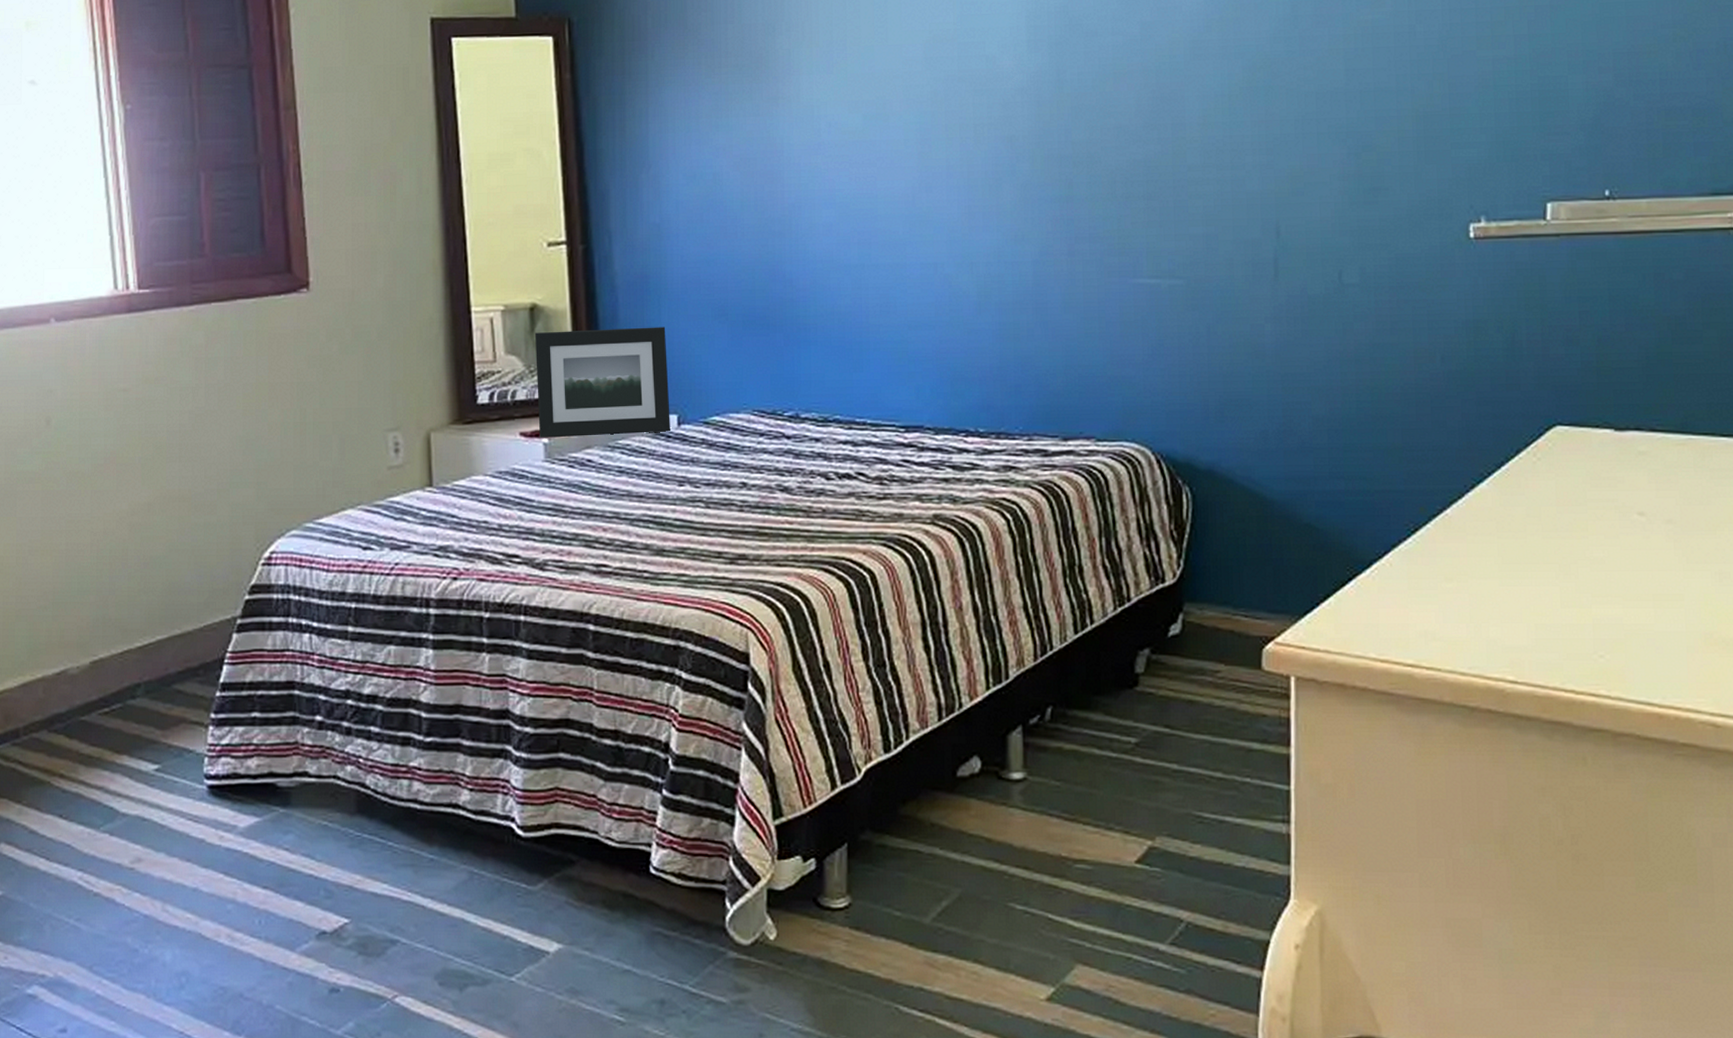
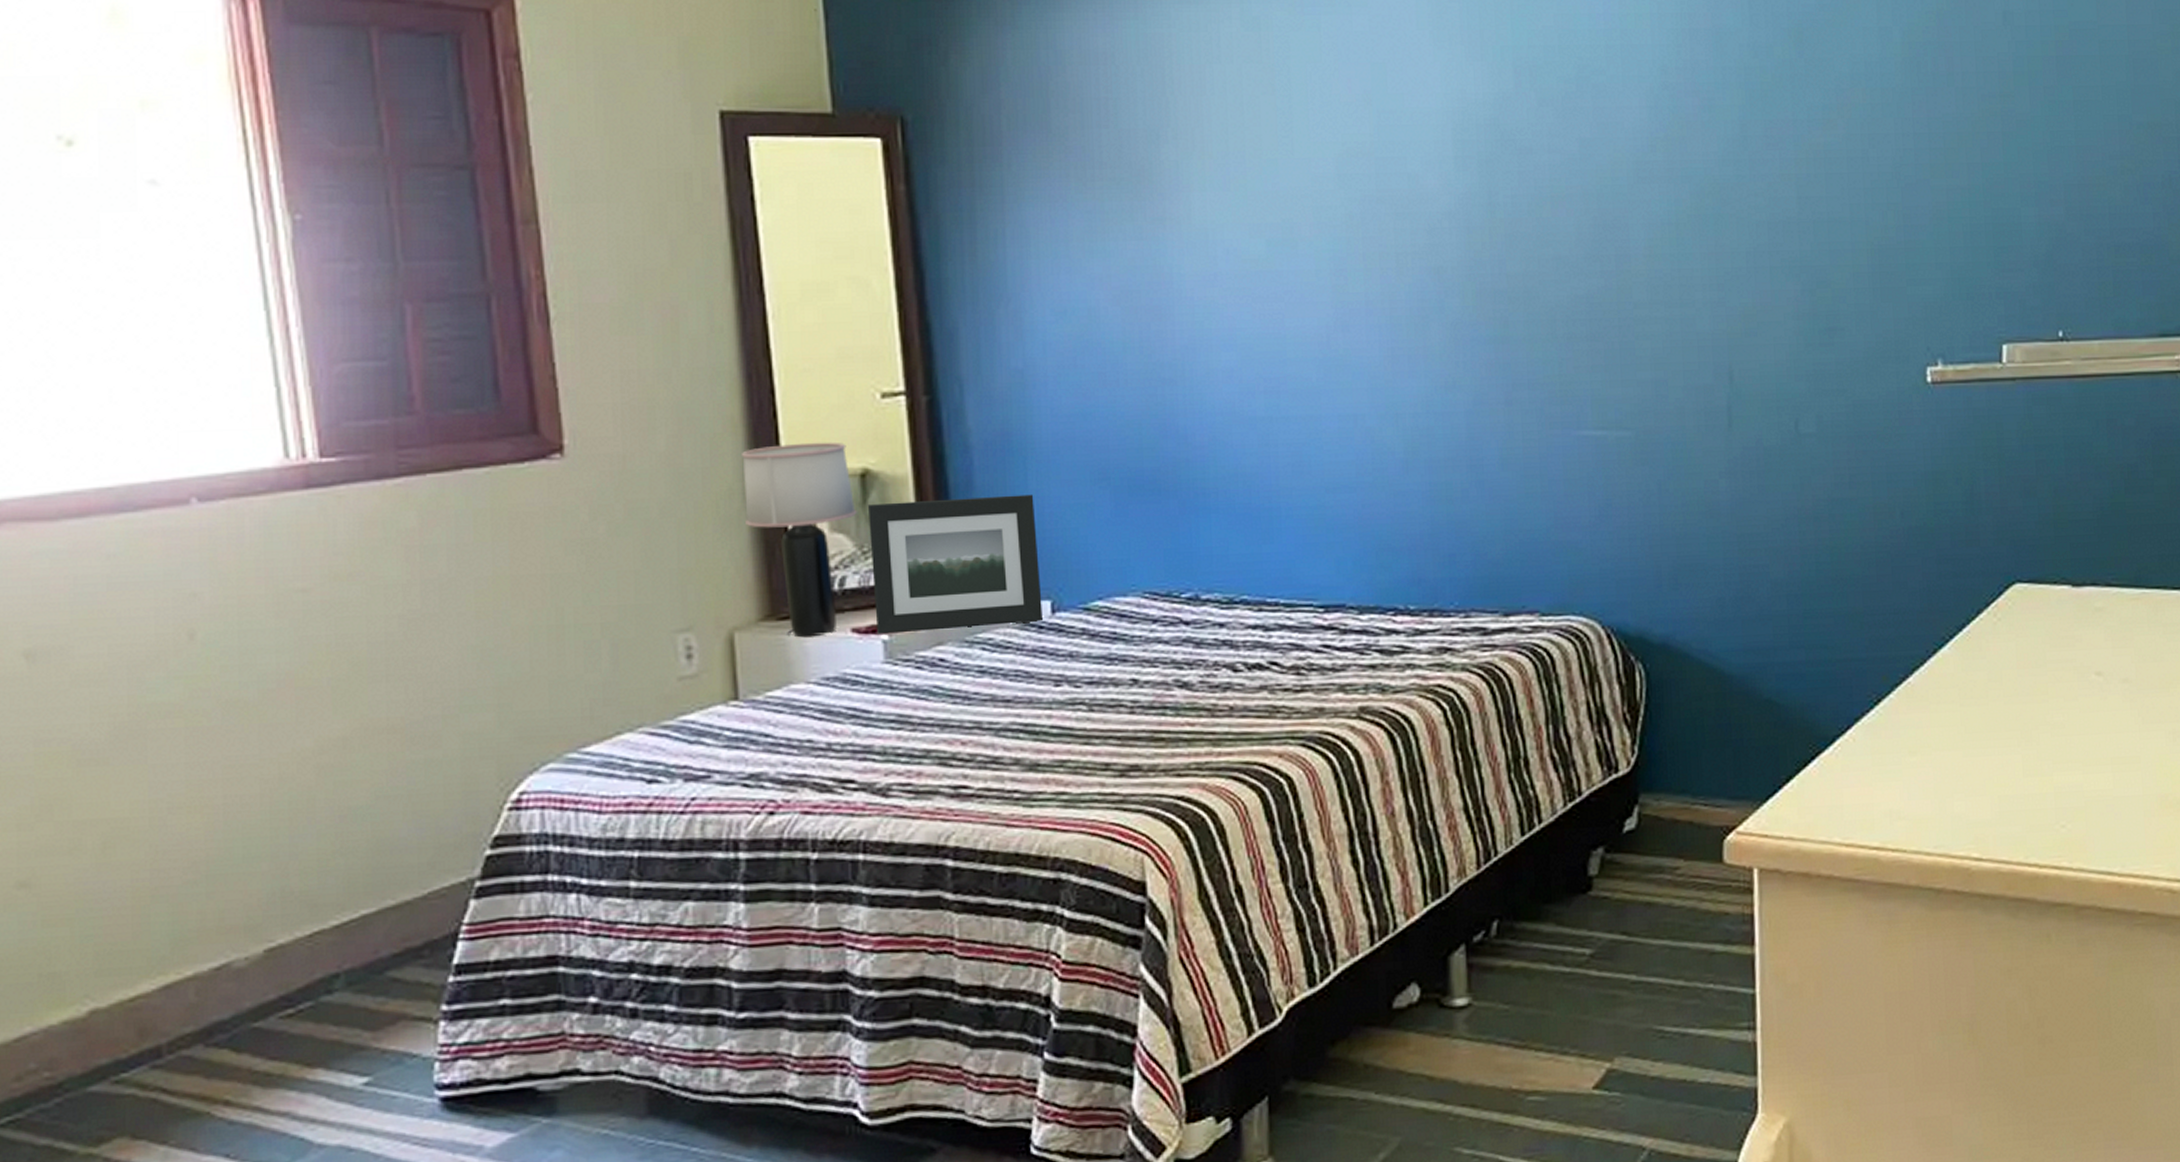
table lamp: none [439,281,527,438] -> present [740,442,857,637]

